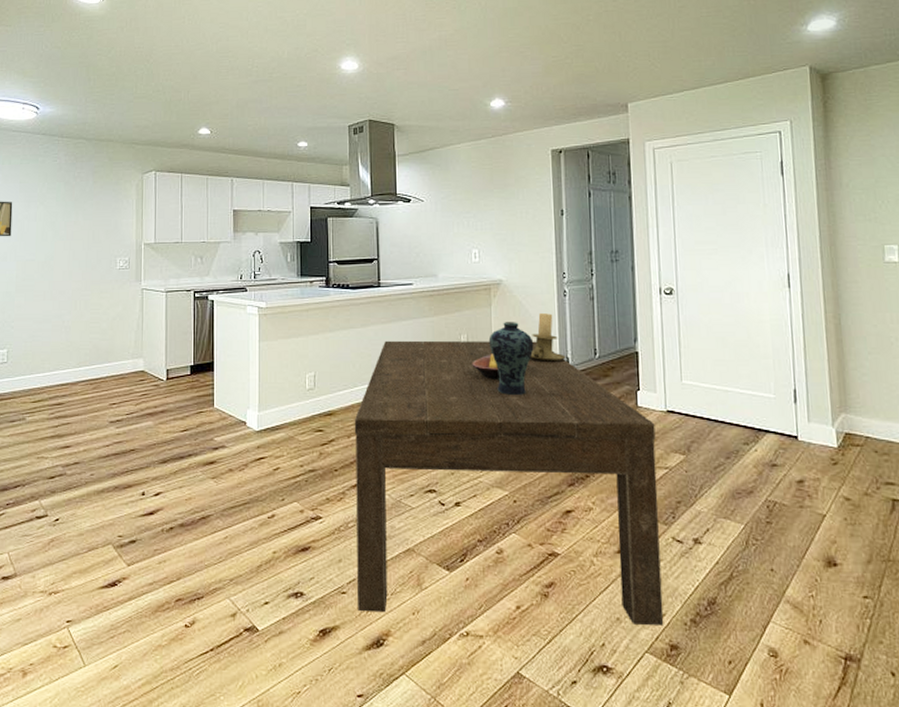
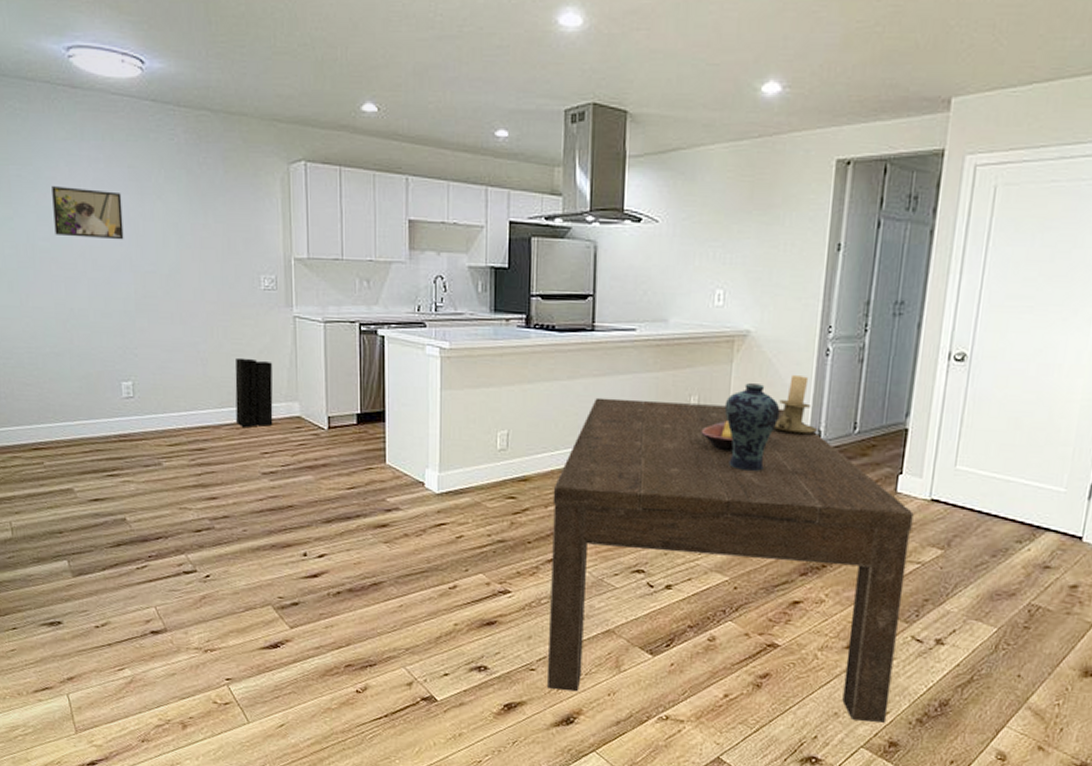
speaker: none [91,324,124,384] -> present [235,357,273,428]

